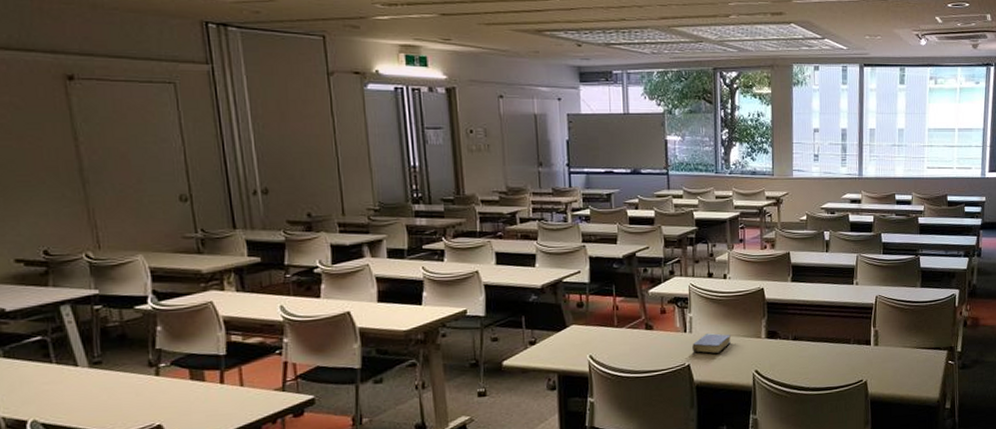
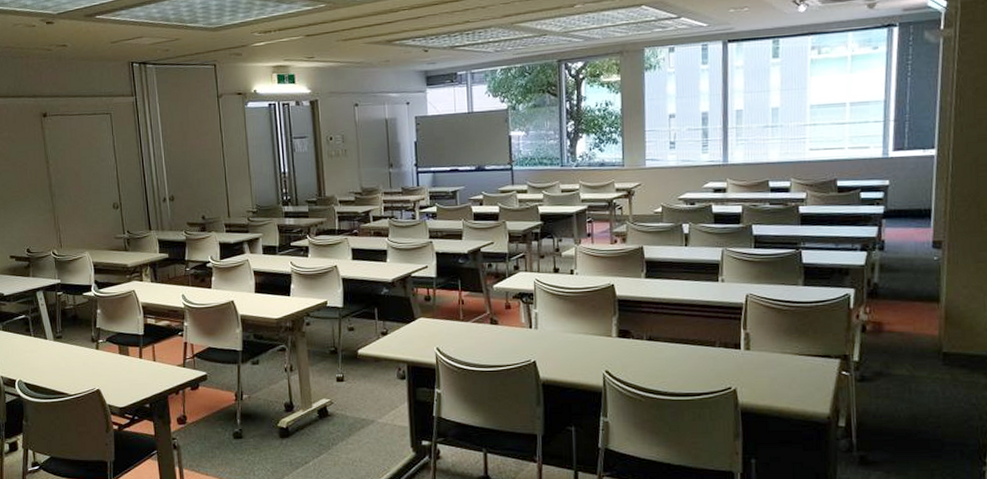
bible: present [691,333,731,355] -> none [537,330,579,352]

